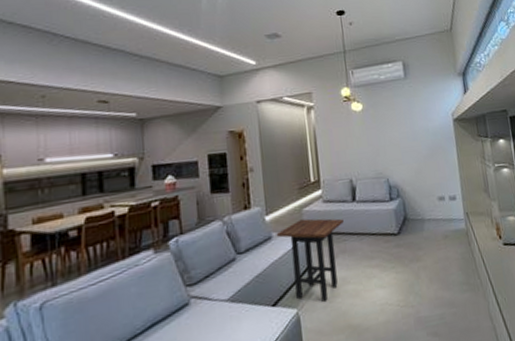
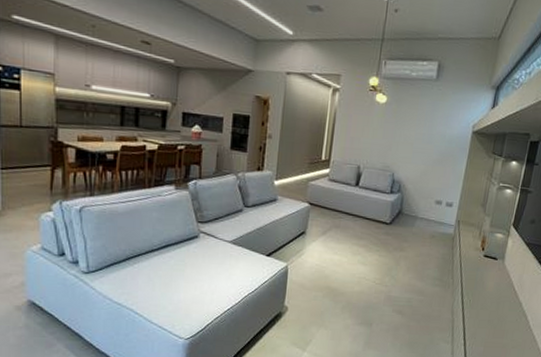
side table: present [276,218,344,302] -> none [281,190,343,263]

